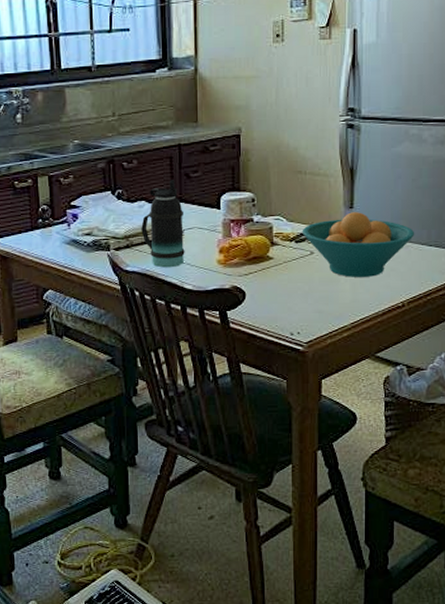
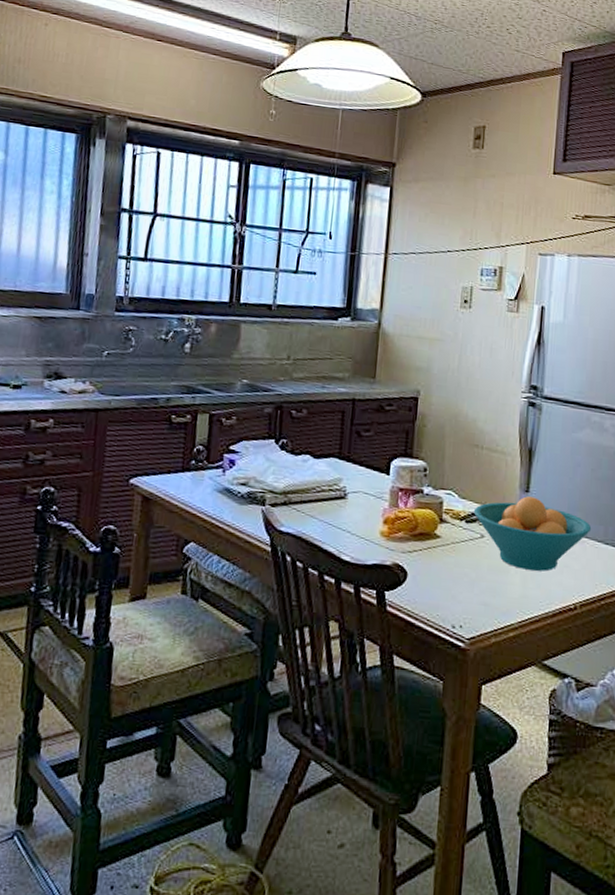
bottle: present [141,180,185,268] -> none [301,436,351,534]

